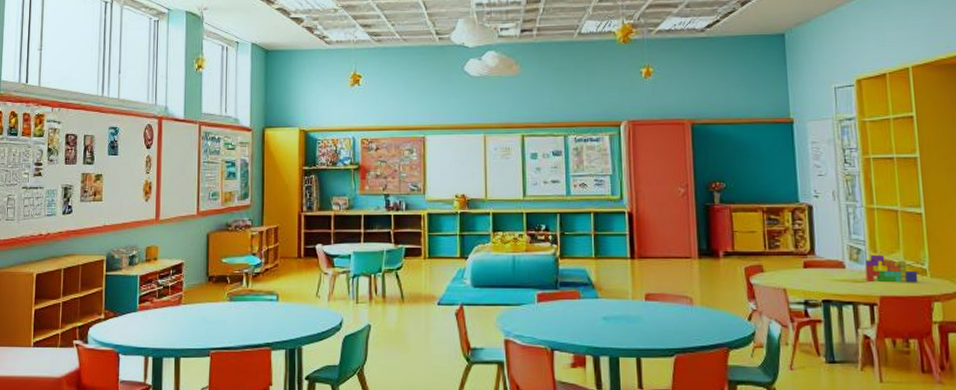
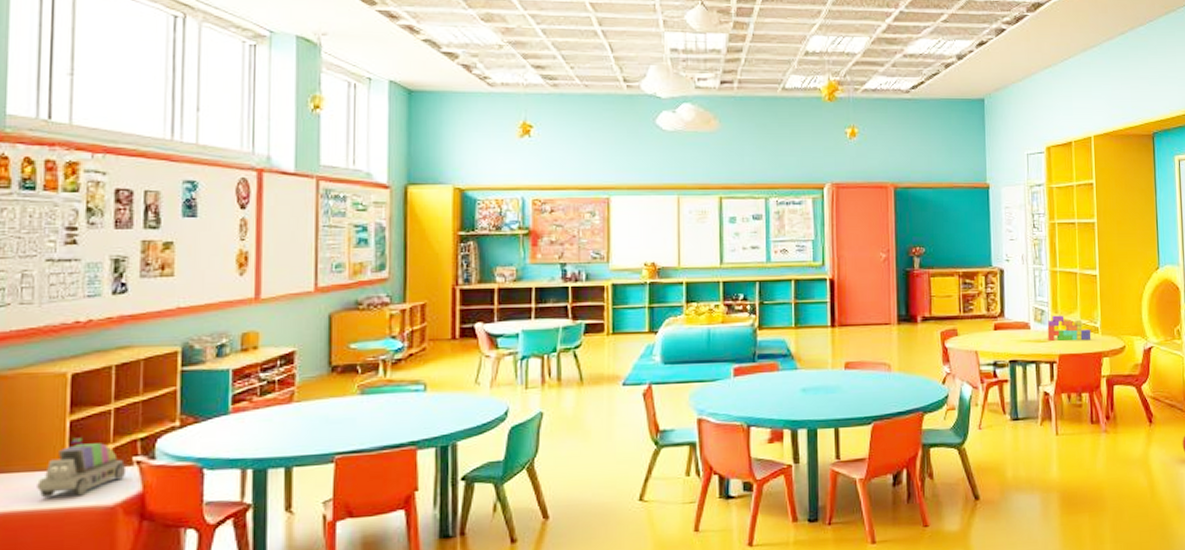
toy truck: none [13,323,69,368] -> present [37,437,127,498]

